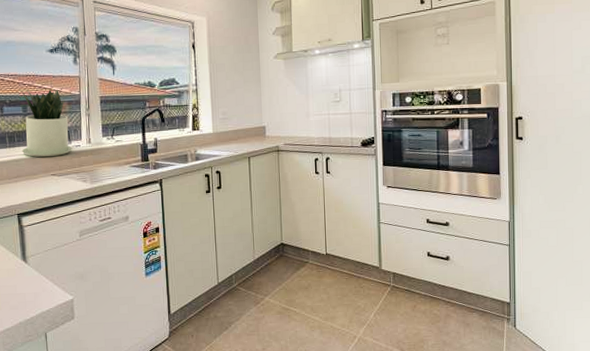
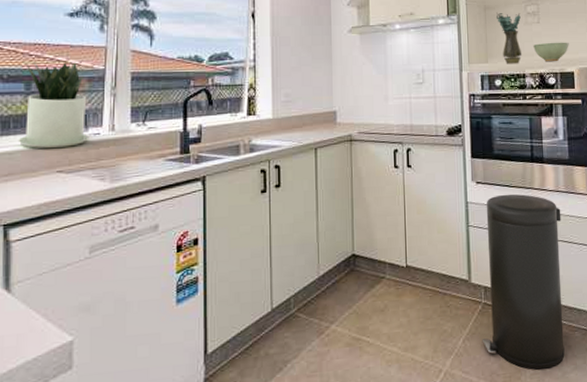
pedal bin: none [390,196,464,342] -> present [482,194,565,370]
vase: none [408,35,432,83] -> present [496,12,522,64]
bowl: none [442,61,477,80] -> present [533,42,569,62]

